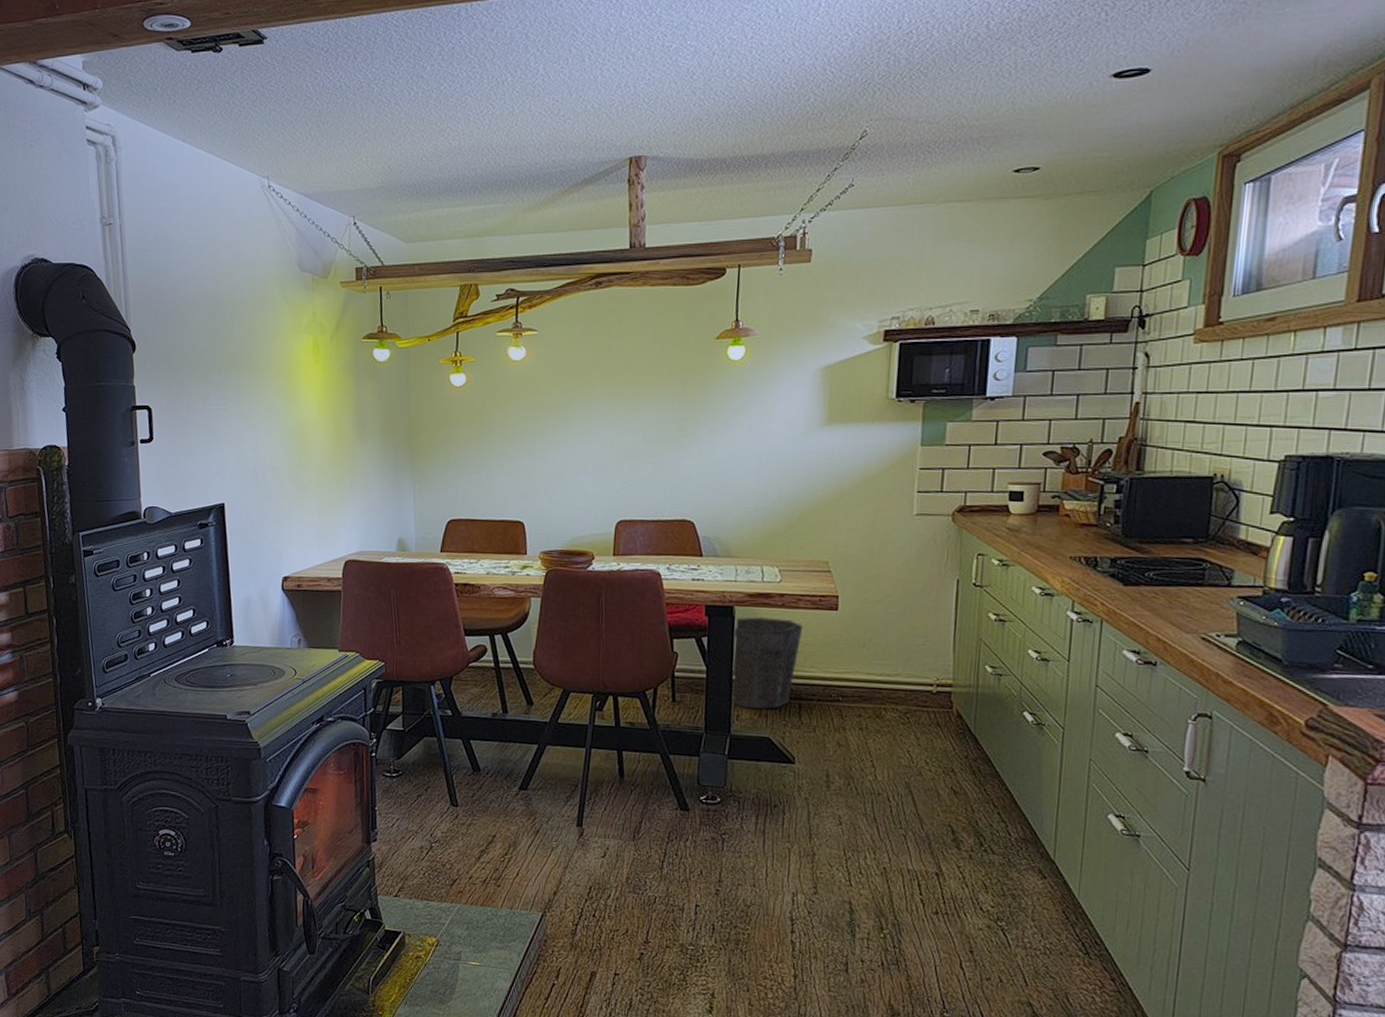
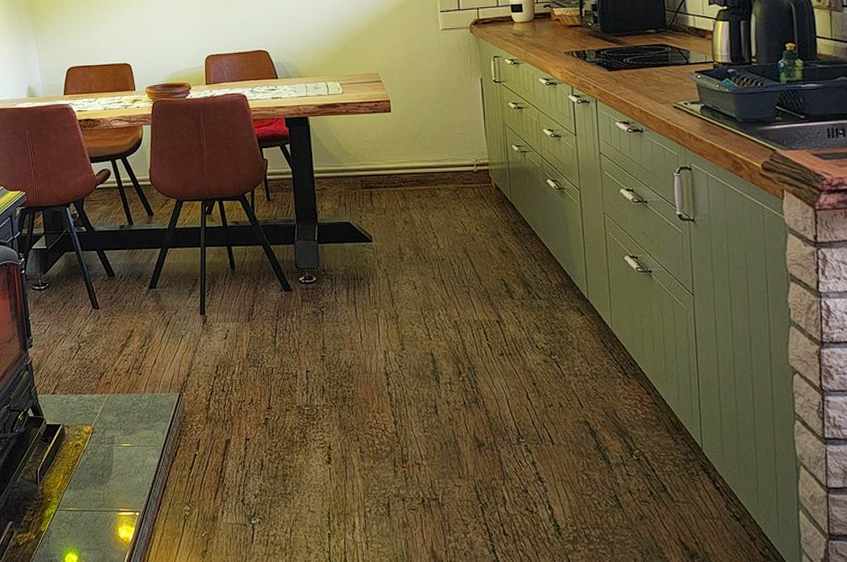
waste bin: present [731,617,803,709] -> none [310,123,365,200]

